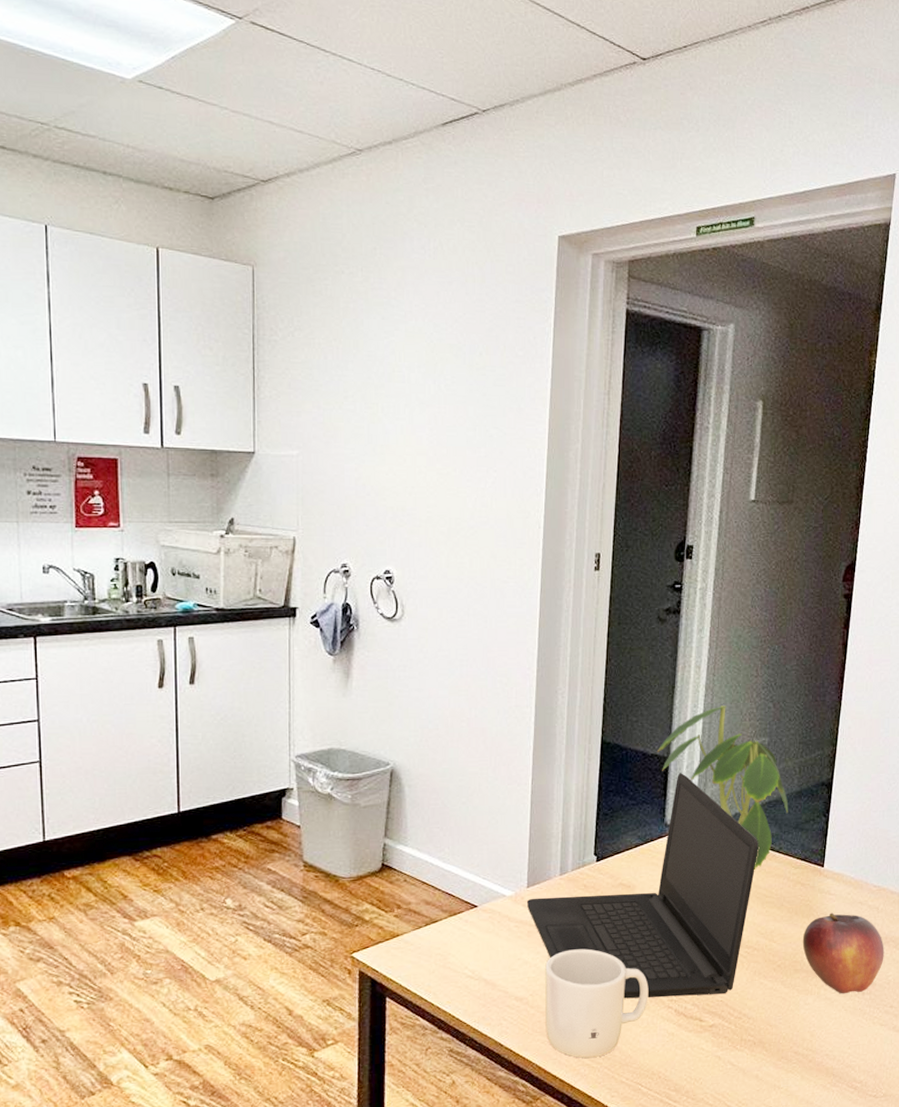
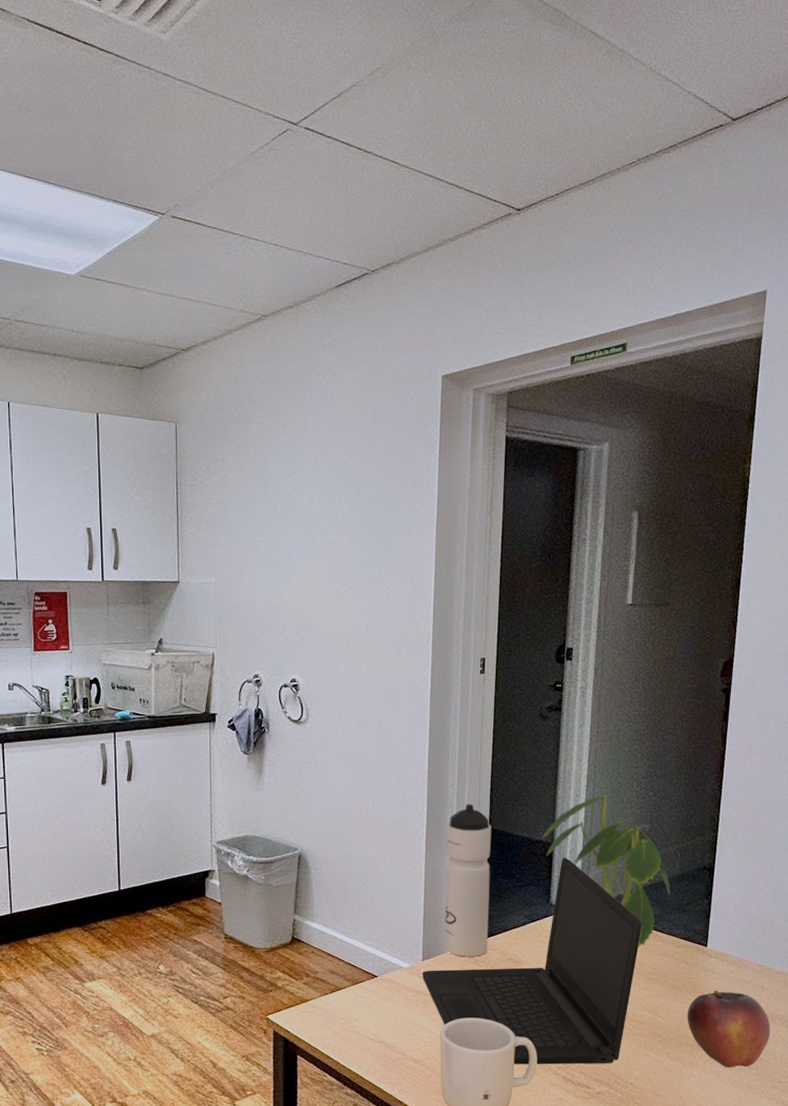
water bottle: none [551,714,604,883] -> present [444,804,492,957]

